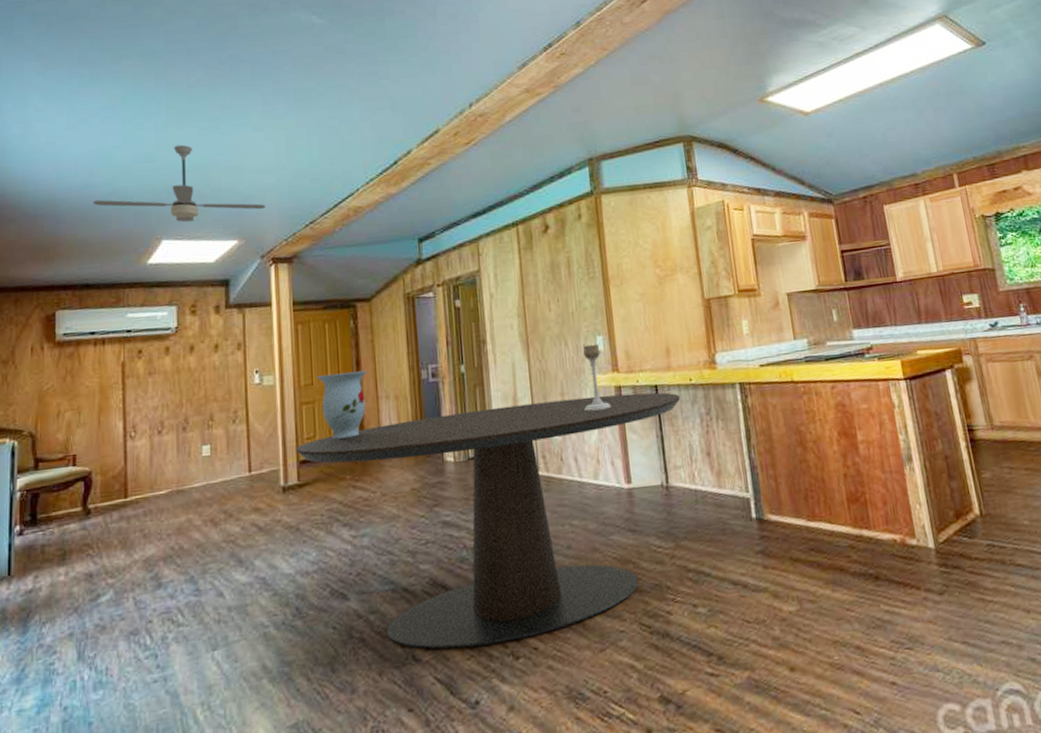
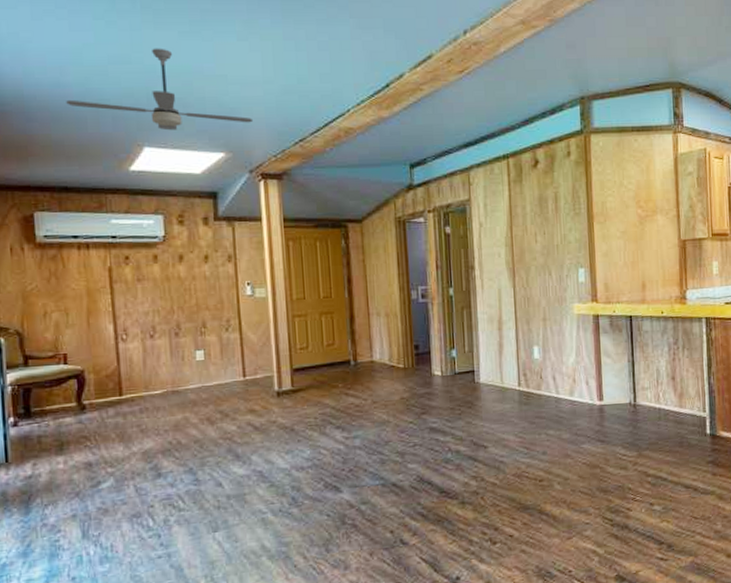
dining table: present [296,392,681,650] -> none [289,322,652,535]
vase: present [317,371,367,439] -> none [309,289,358,350]
candle holder: present [582,344,611,412] -> none [564,275,588,336]

